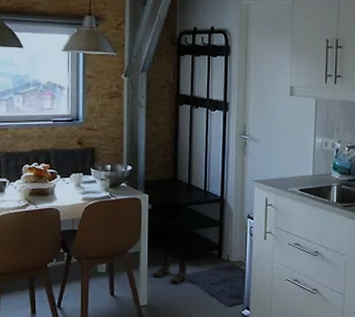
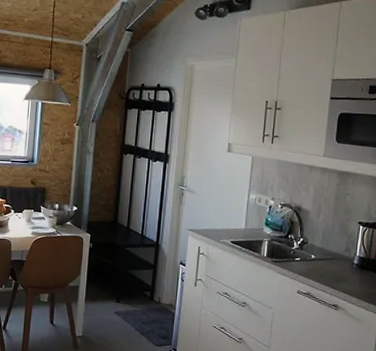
boots: present [152,255,187,283] -> none [89,291,121,318]

